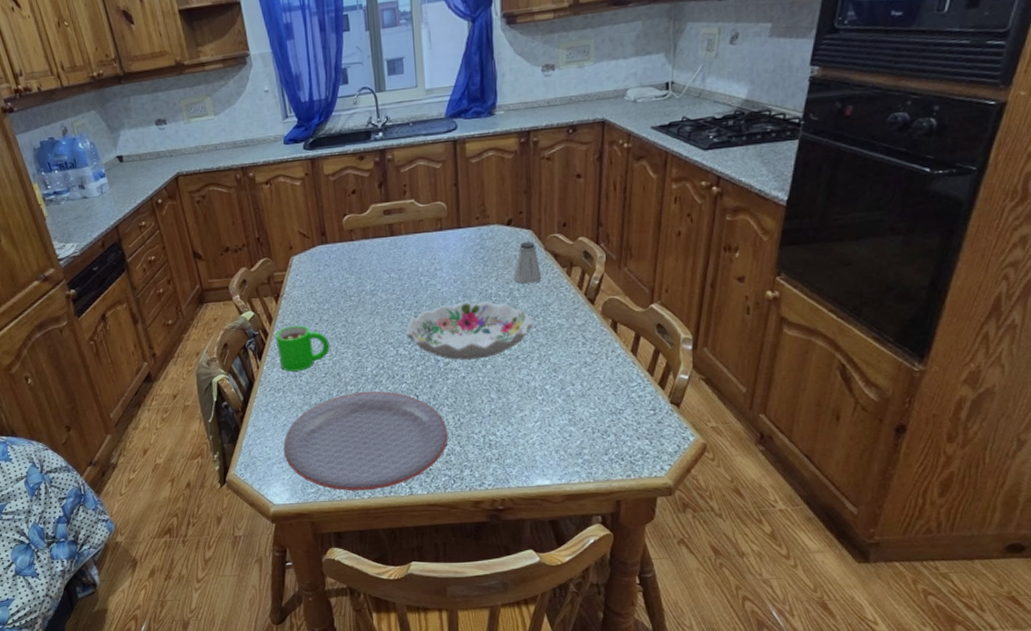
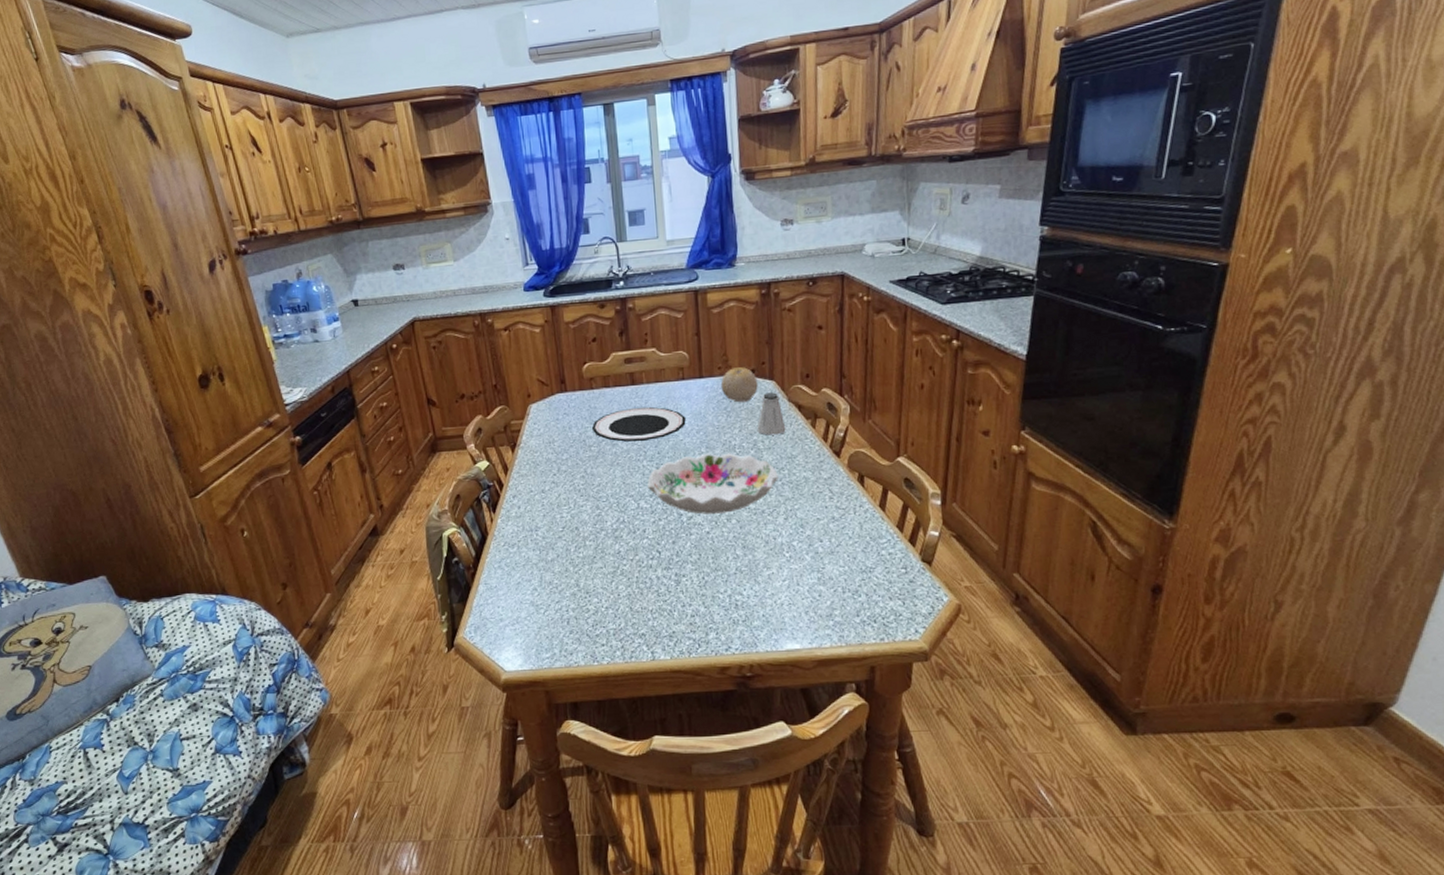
mug: present [276,325,330,372] -> none [511,476,568,525]
plate: present [283,391,448,491] -> none [516,546,692,657]
plate: none [351,257,444,292] -> present [591,406,686,442]
fruit: none [478,217,515,253] -> present [720,367,758,403]

